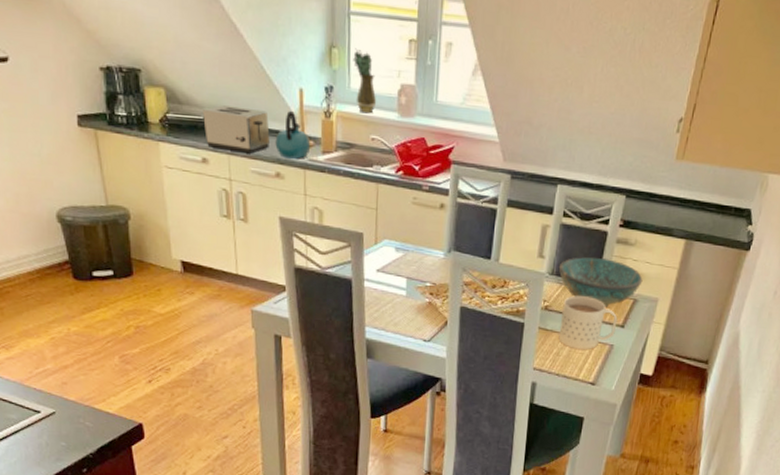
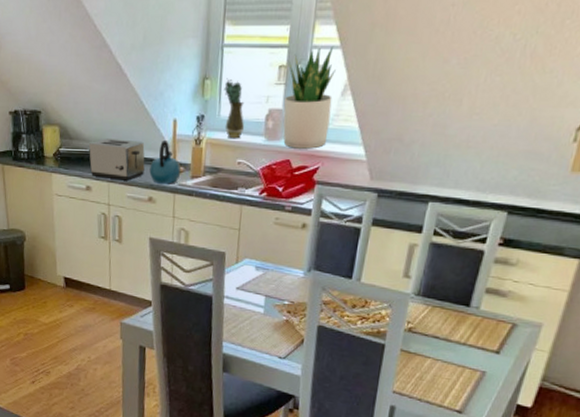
planter: none [416,25,466,128] -> present [283,47,336,149]
decorative bowl: present [558,256,643,307] -> none [426,277,525,331]
mug: present [558,296,618,351] -> none [422,318,492,376]

